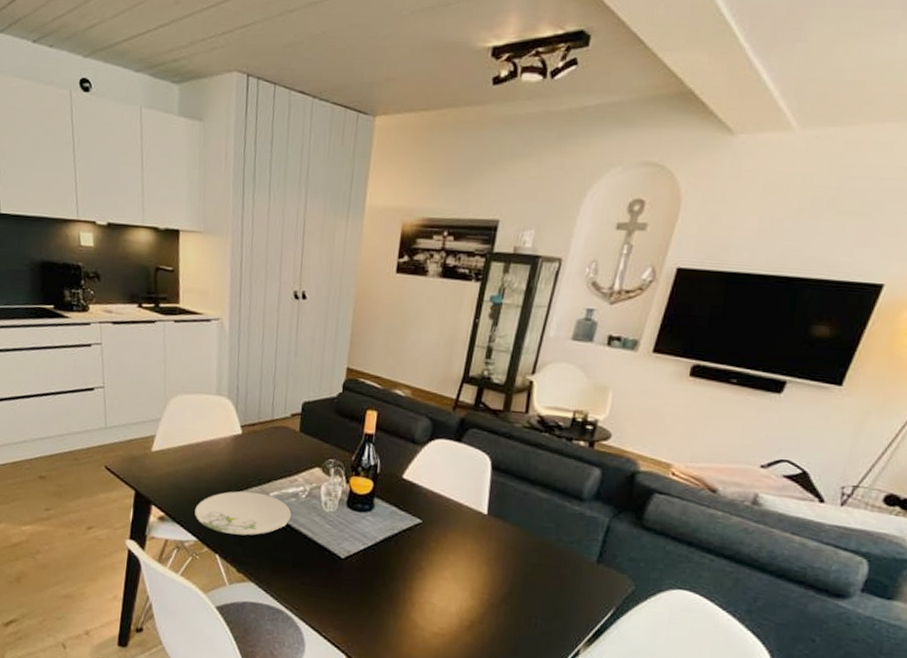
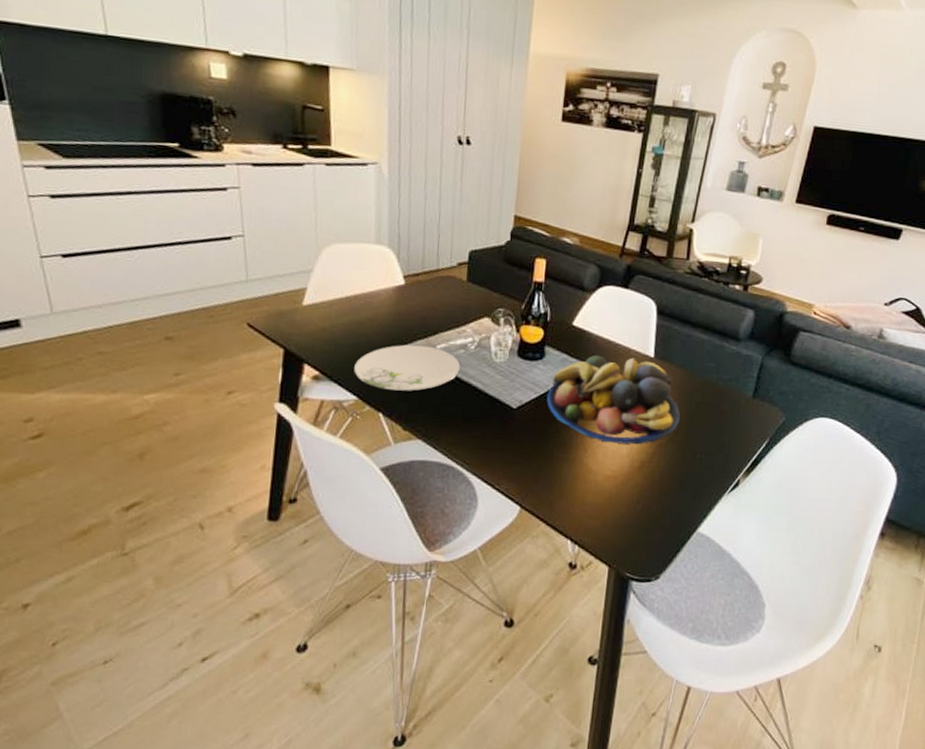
fruit bowl: none [375,509,515,604] -> present [547,355,680,445]

